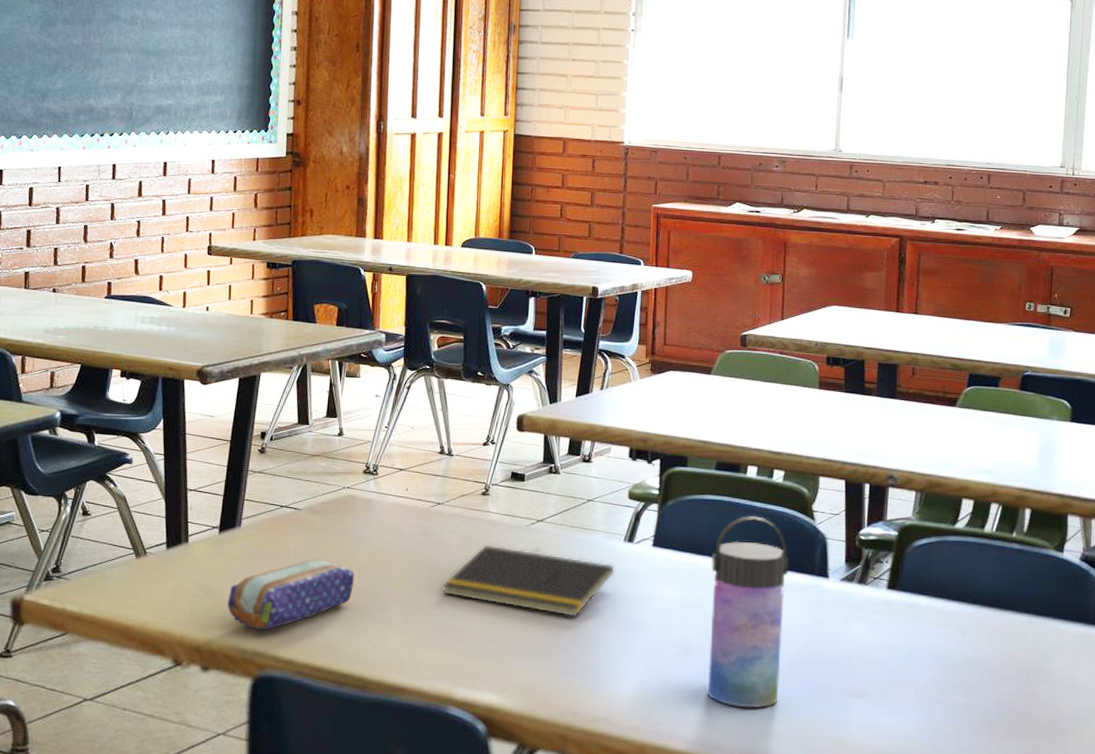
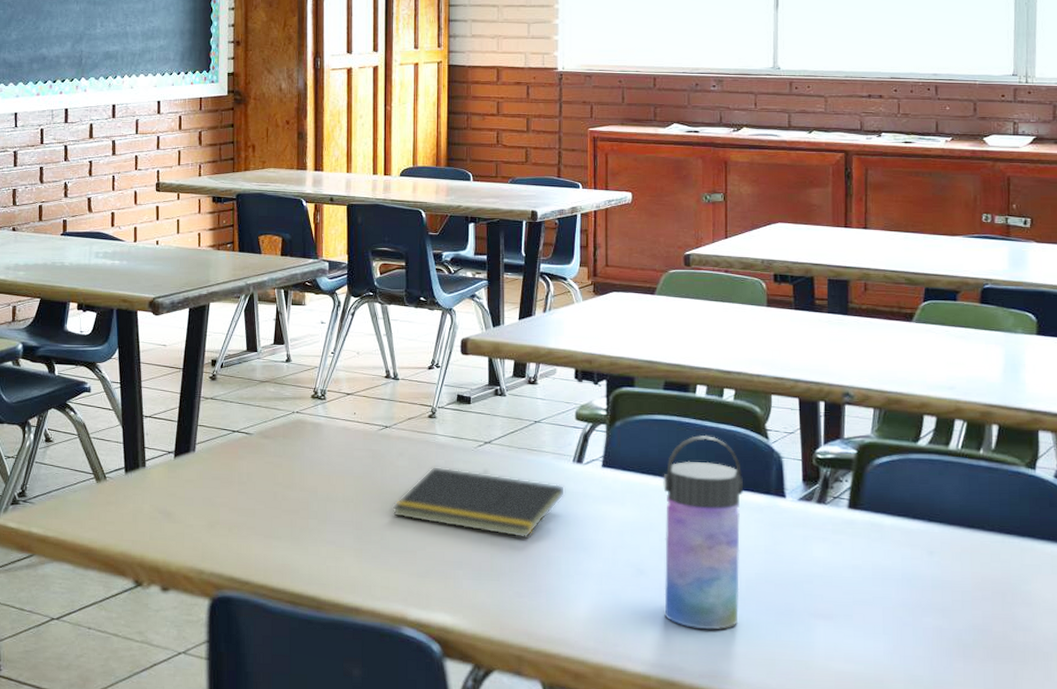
pencil case: present [227,559,355,631] -> none [184,482,307,552]

